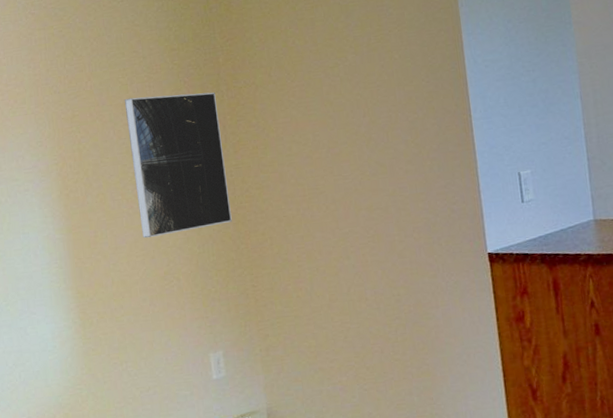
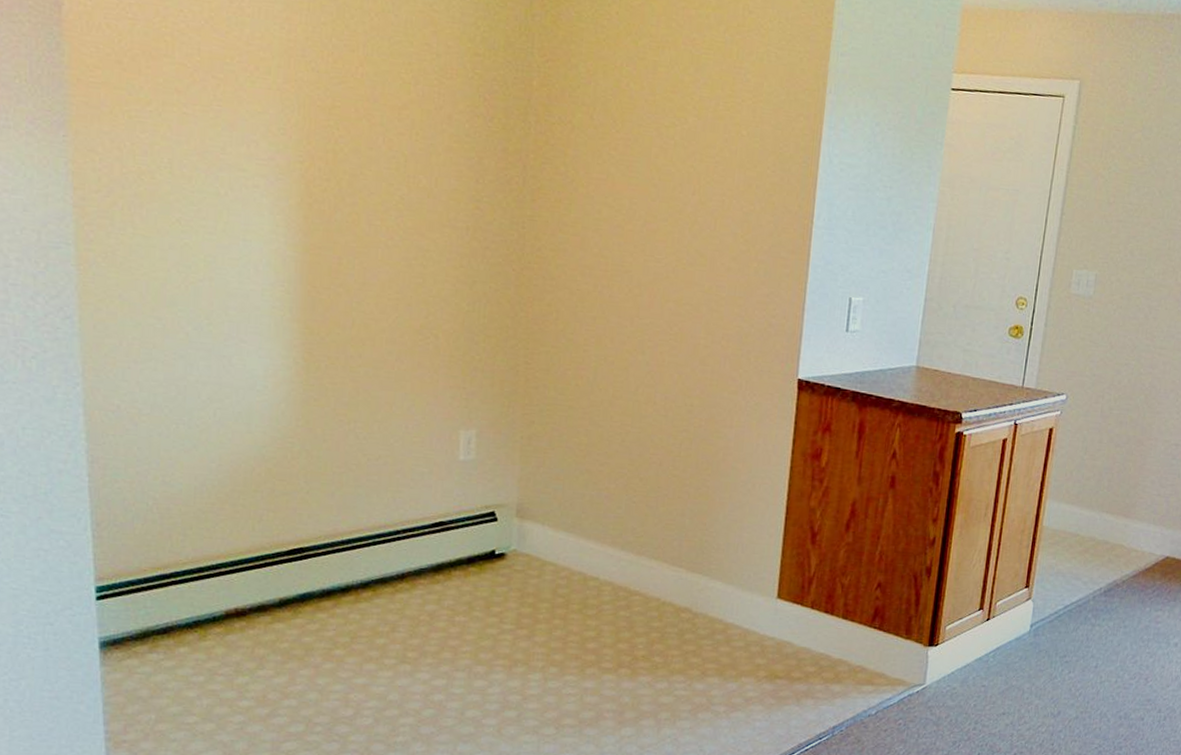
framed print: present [124,92,232,239] -> none [400,101,521,283]

